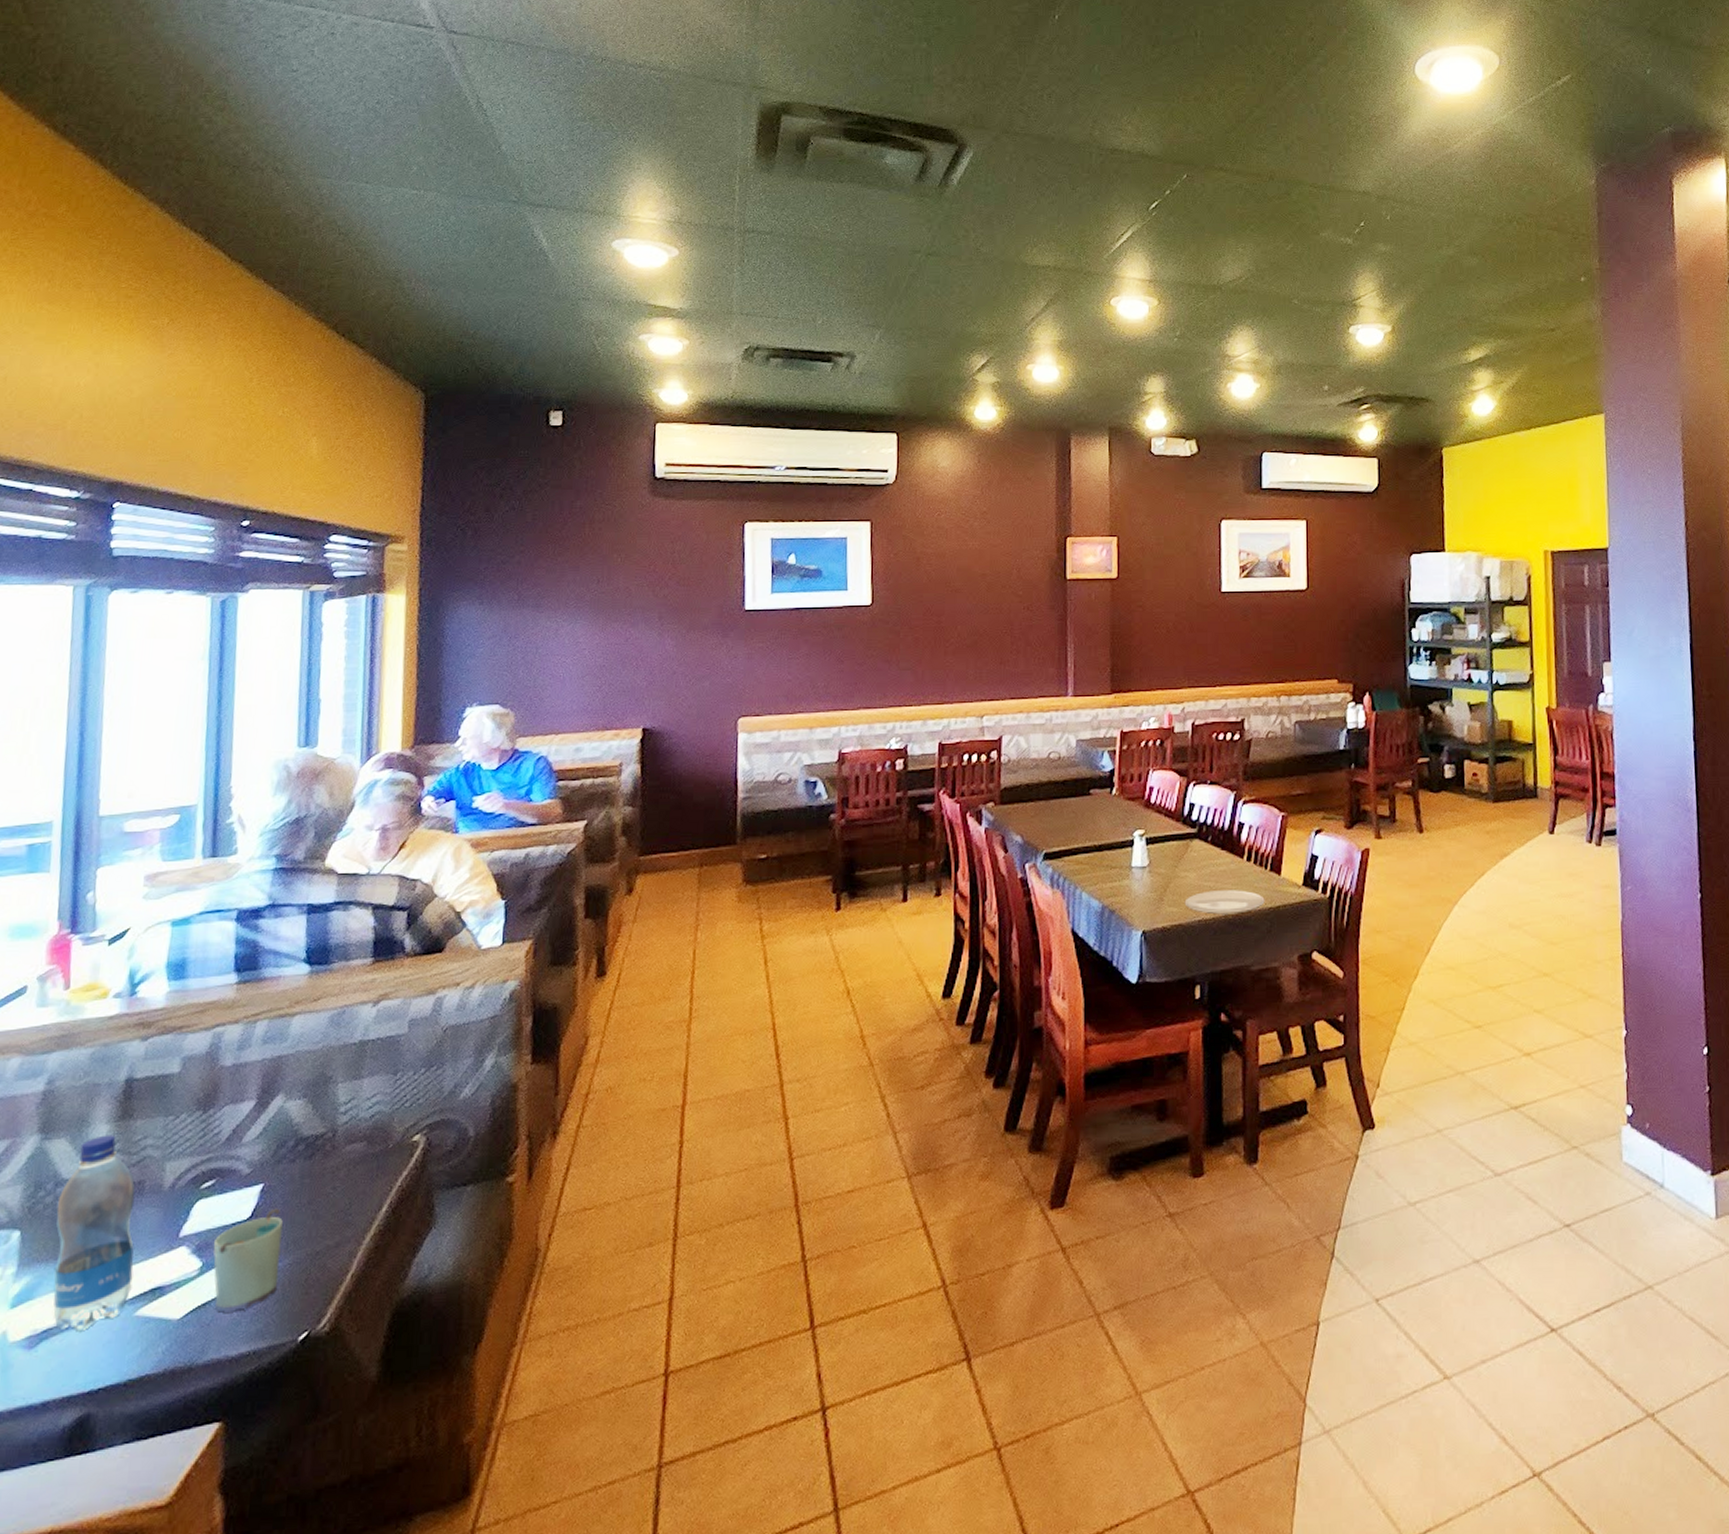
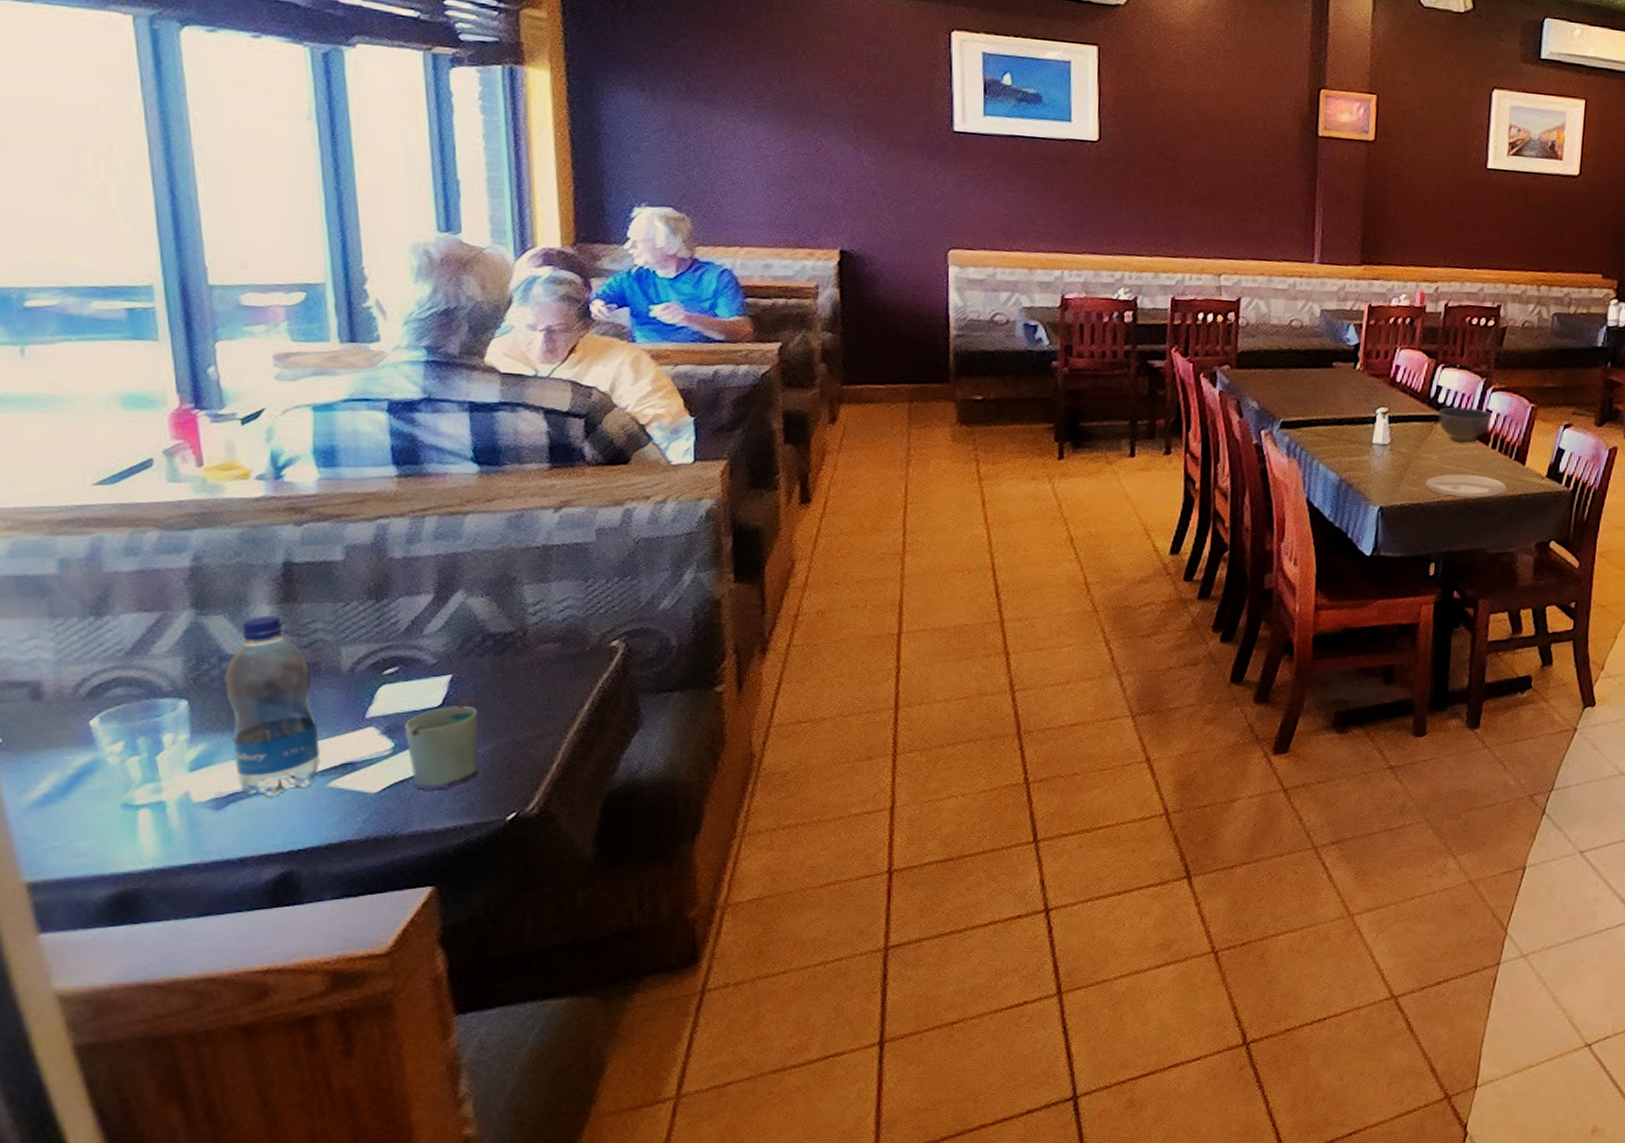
soup bowl: none [1192,822,1245,859] -> present [1438,406,1492,444]

